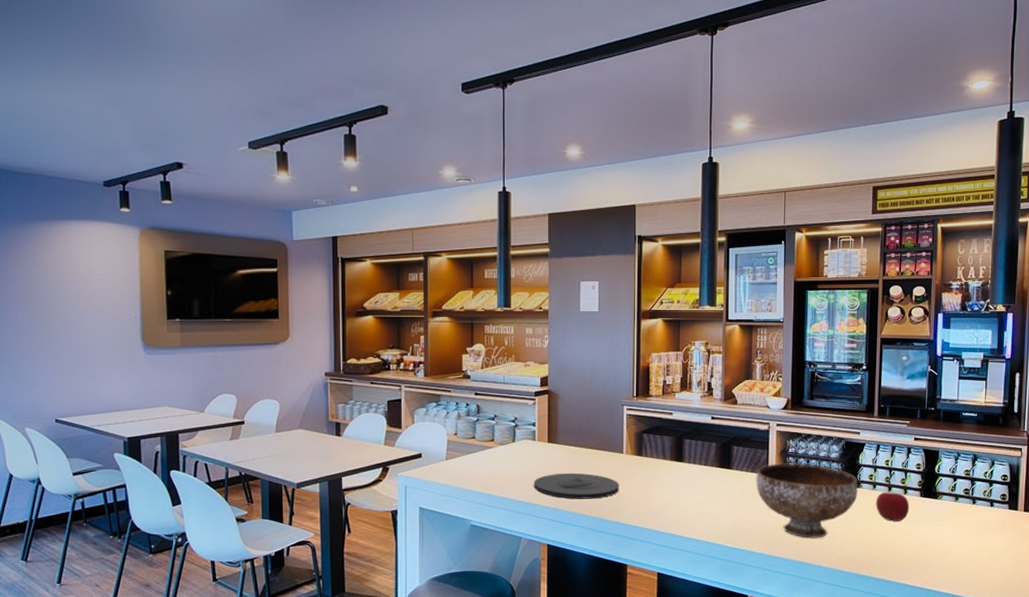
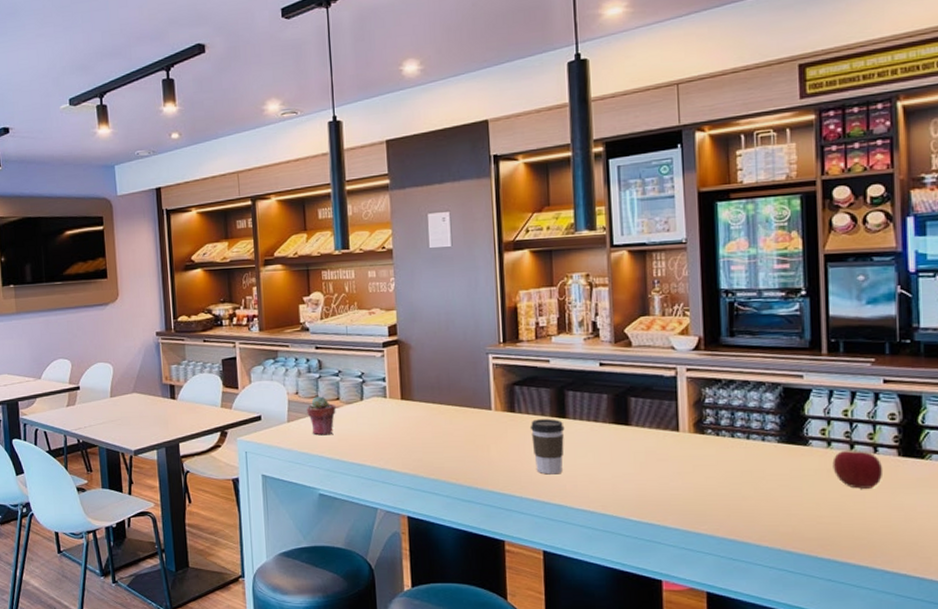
potted succulent: none [464,436,490,473] -> present [306,395,336,436]
plate: present [534,472,619,499] -> none [387,433,490,464]
coffee cup: none [653,462,681,509] -> present [529,419,565,475]
bowl: present [756,463,858,538] -> none [663,416,806,510]

